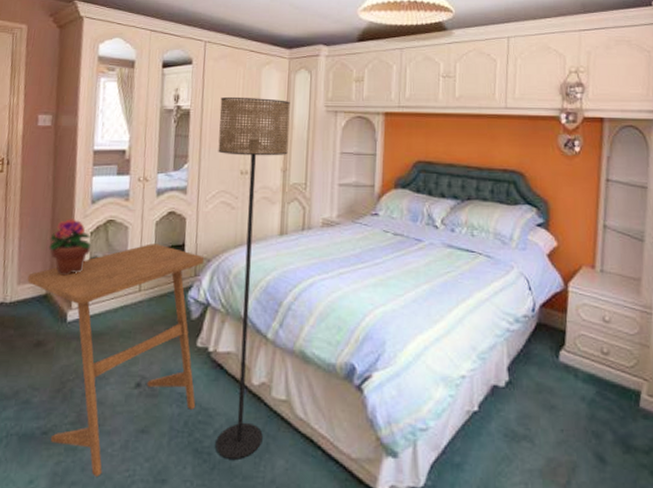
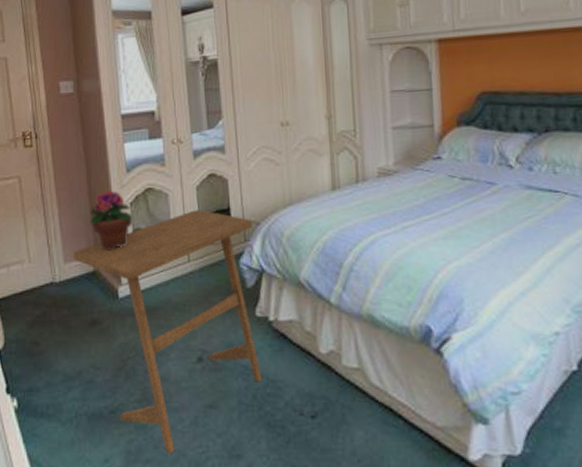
floor lamp: present [215,96,290,459] -> none [249,37,338,432]

